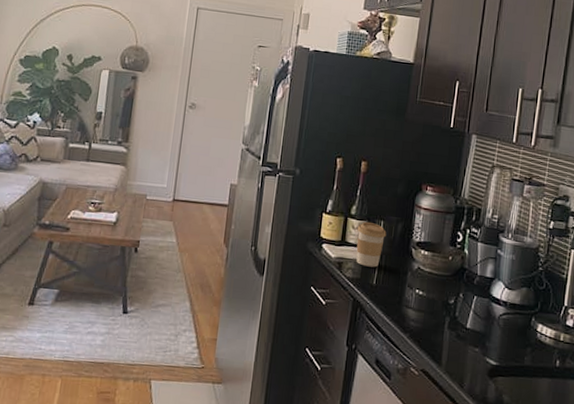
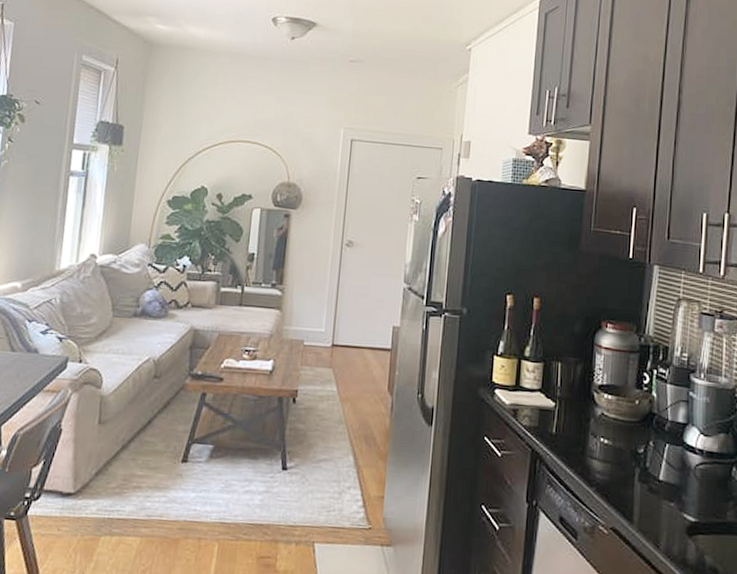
coffee cup: present [356,222,387,268] -> none [532,364,565,414]

